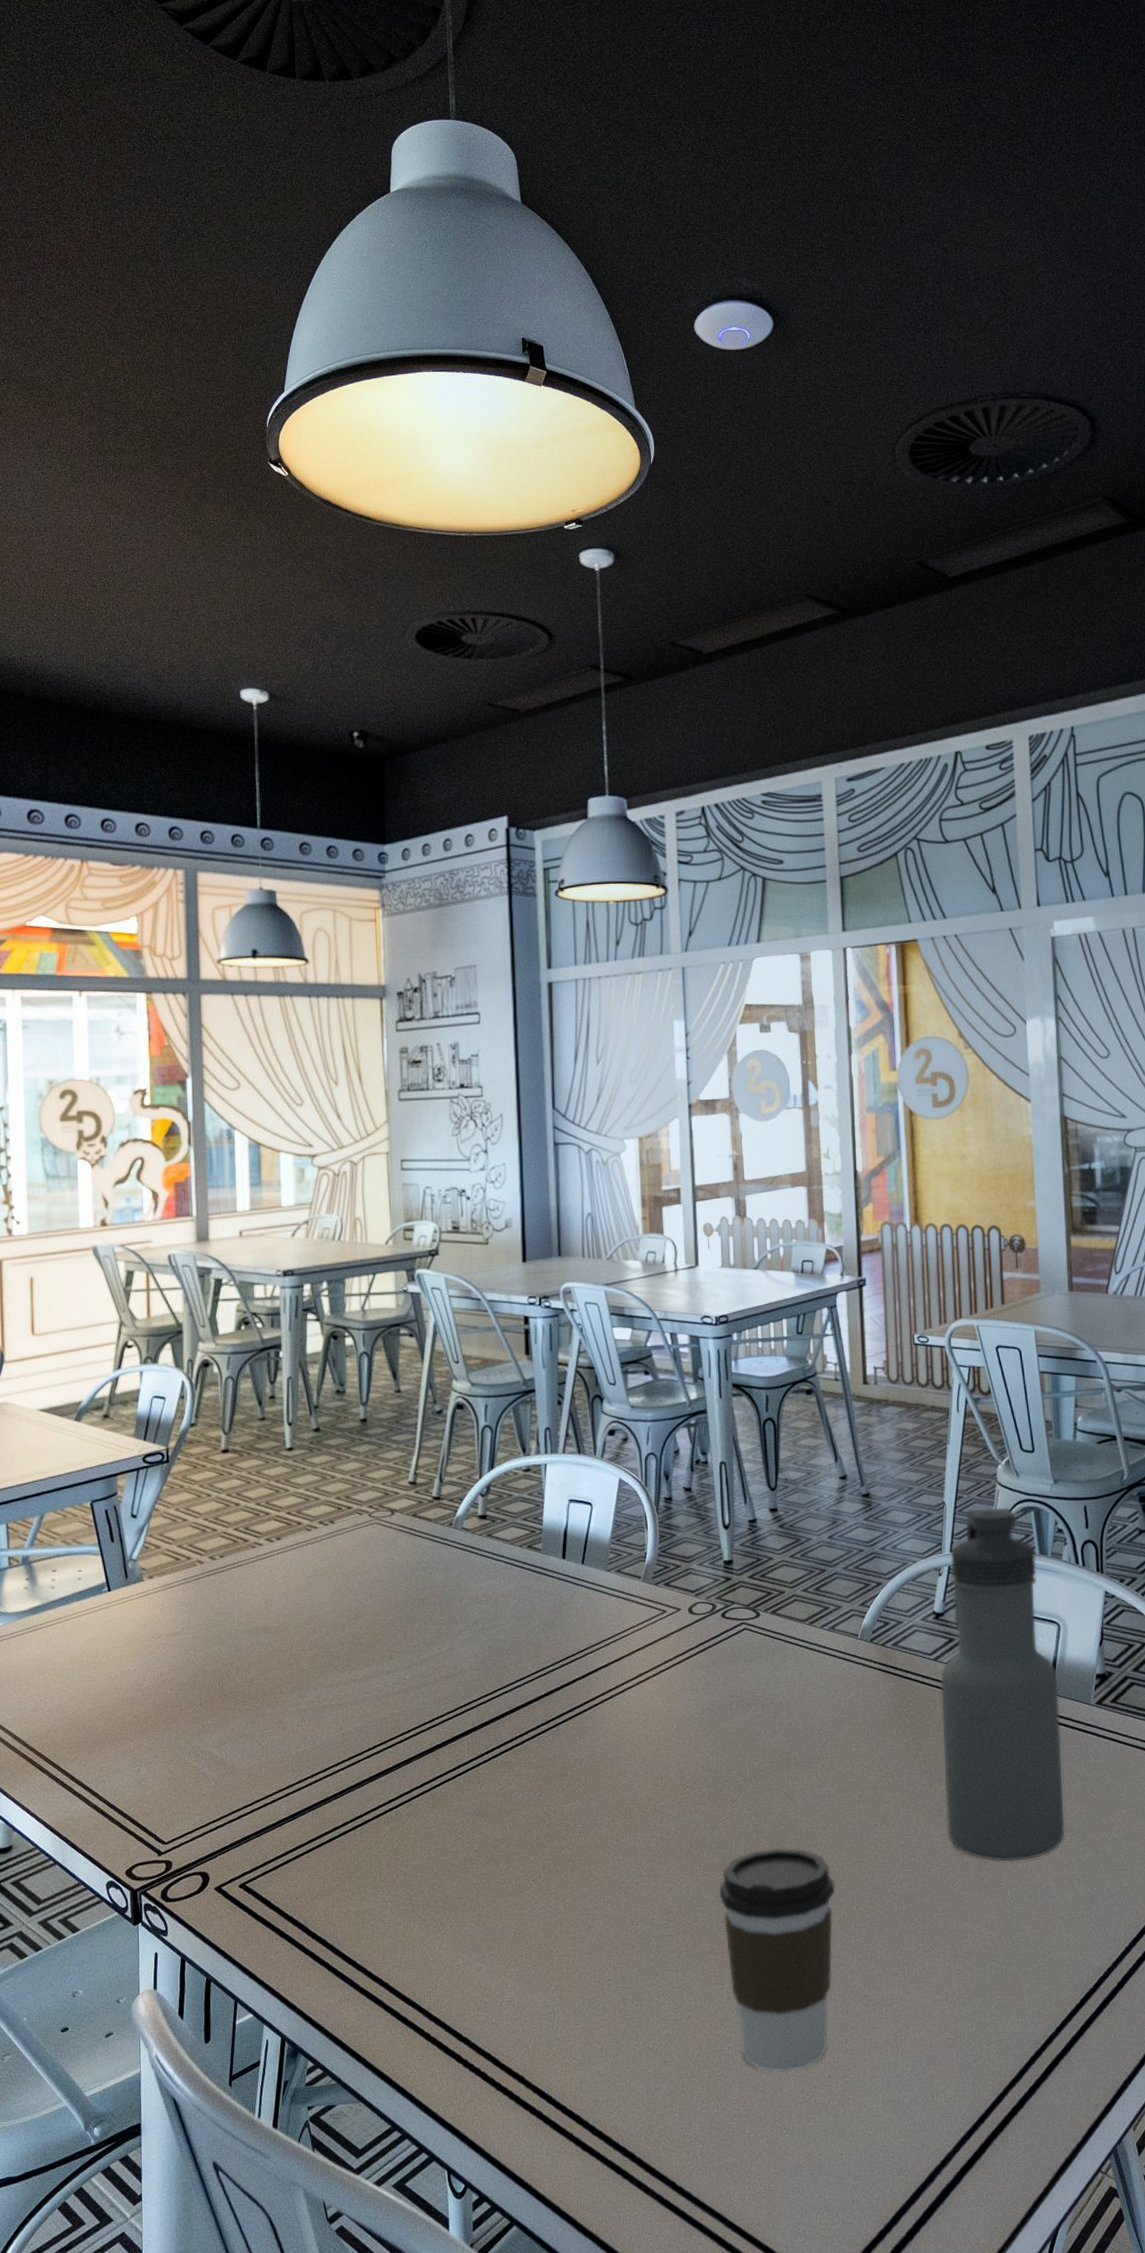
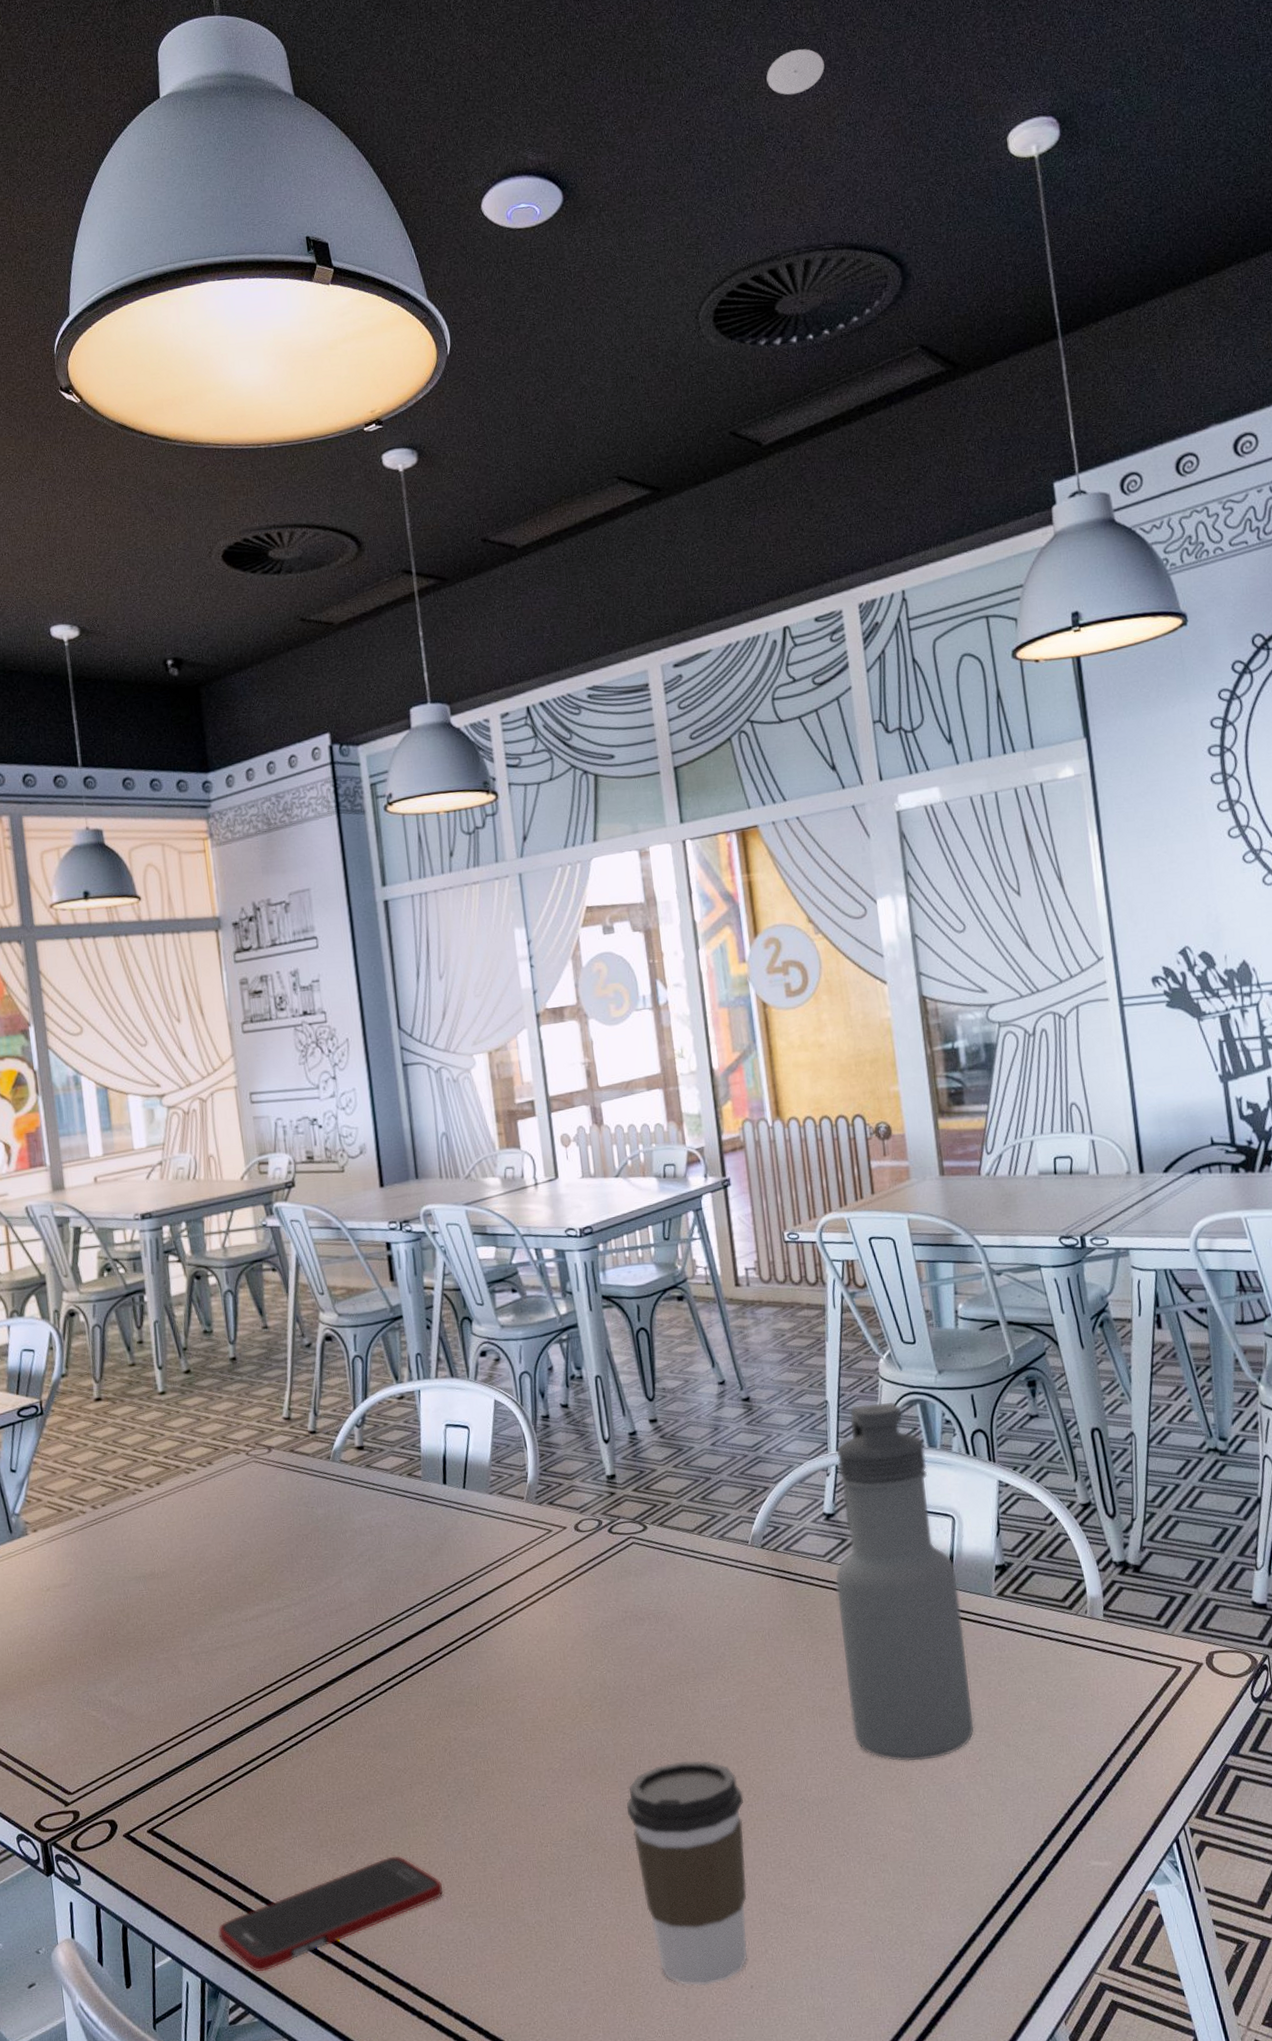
cell phone: none [303,1925,531,2034] -> present [218,1855,443,1972]
smoke detector: none [976,207,1032,249] -> present [766,49,825,95]

